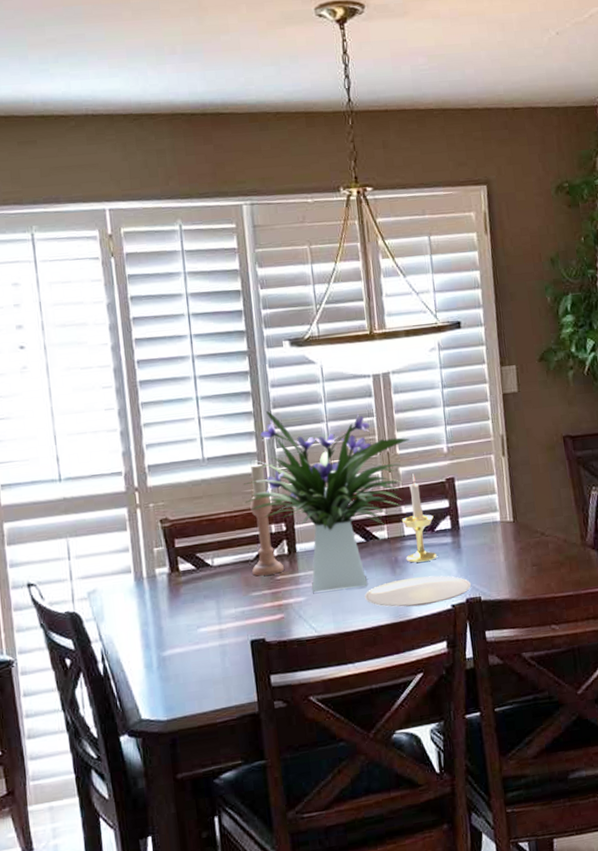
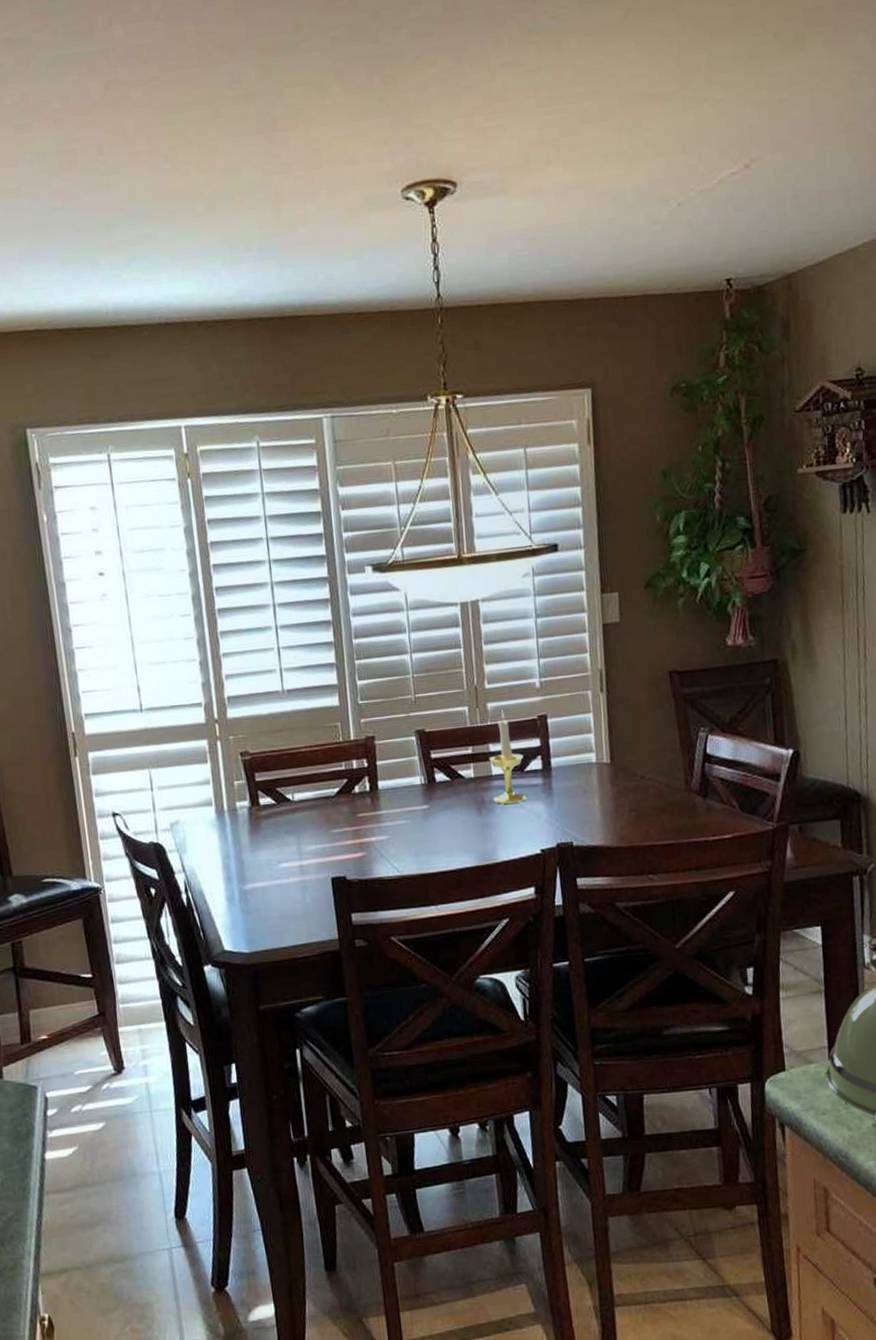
flower arrangement: present [243,410,410,593] -> none [323,640,499,832]
candlestick: present [250,464,285,576] -> none [331,696,366,813]
plate: present [365,575,472,607] -> none [449,818,563,850]

